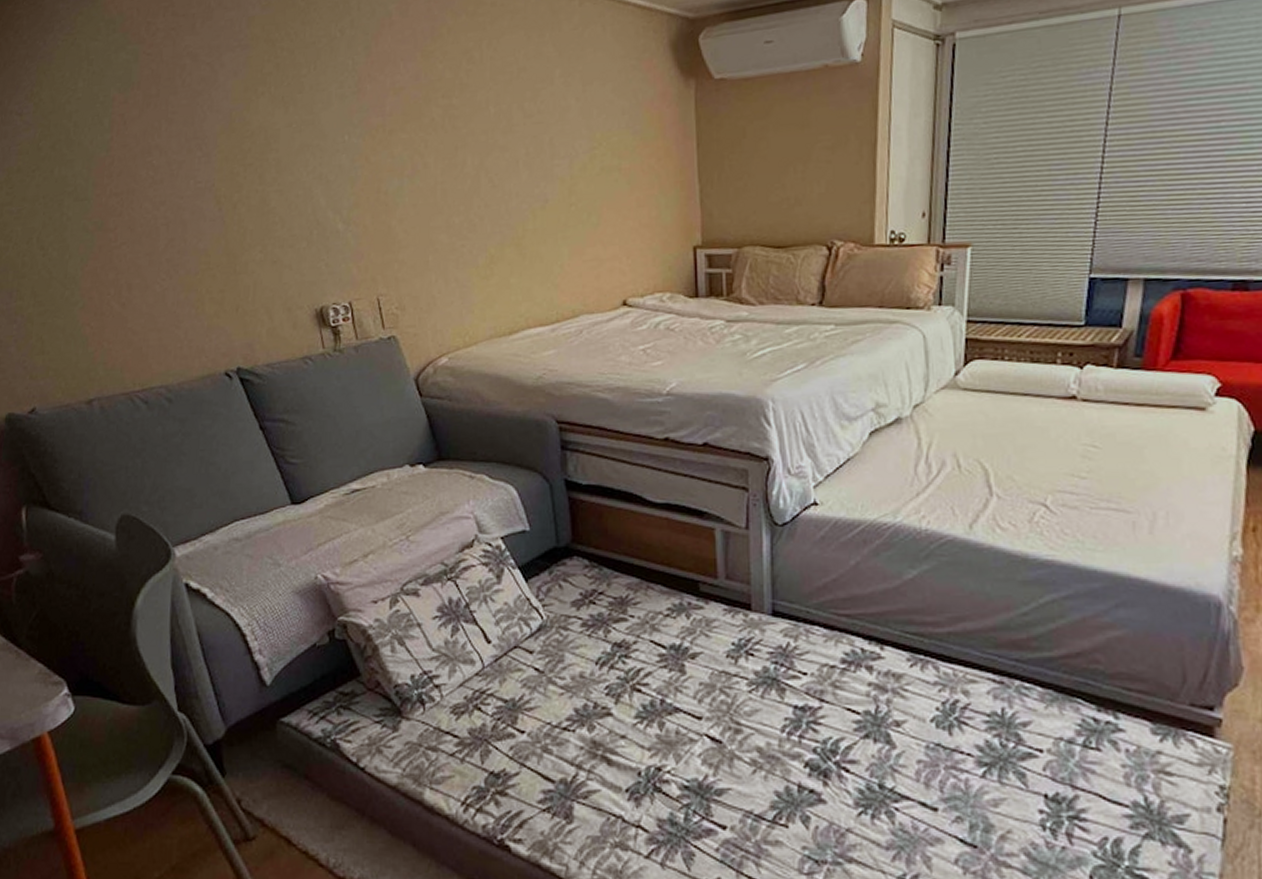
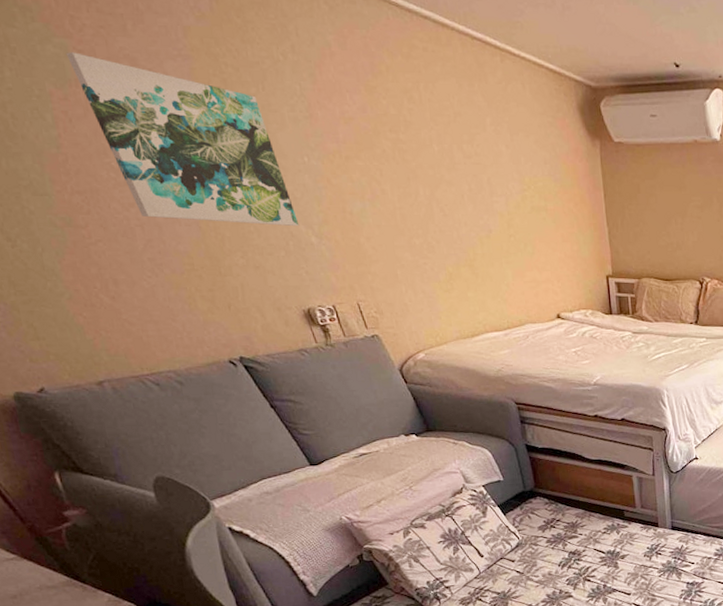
wall art: none [135,56,328,215] -> present [65,52,300,227]

